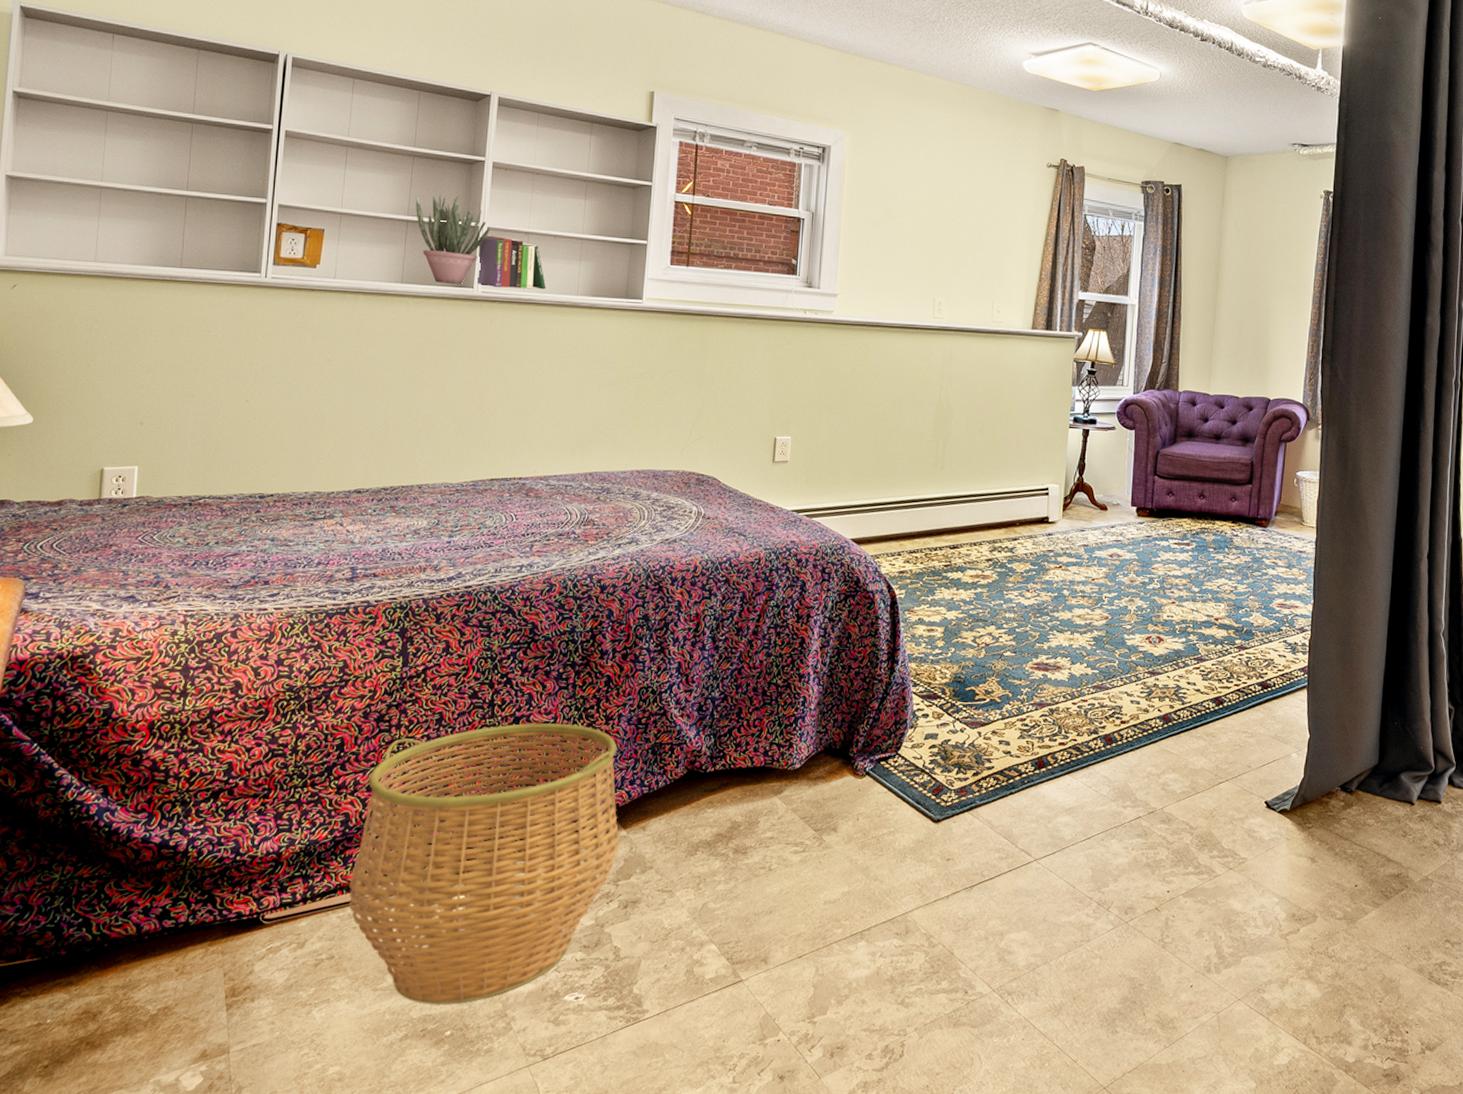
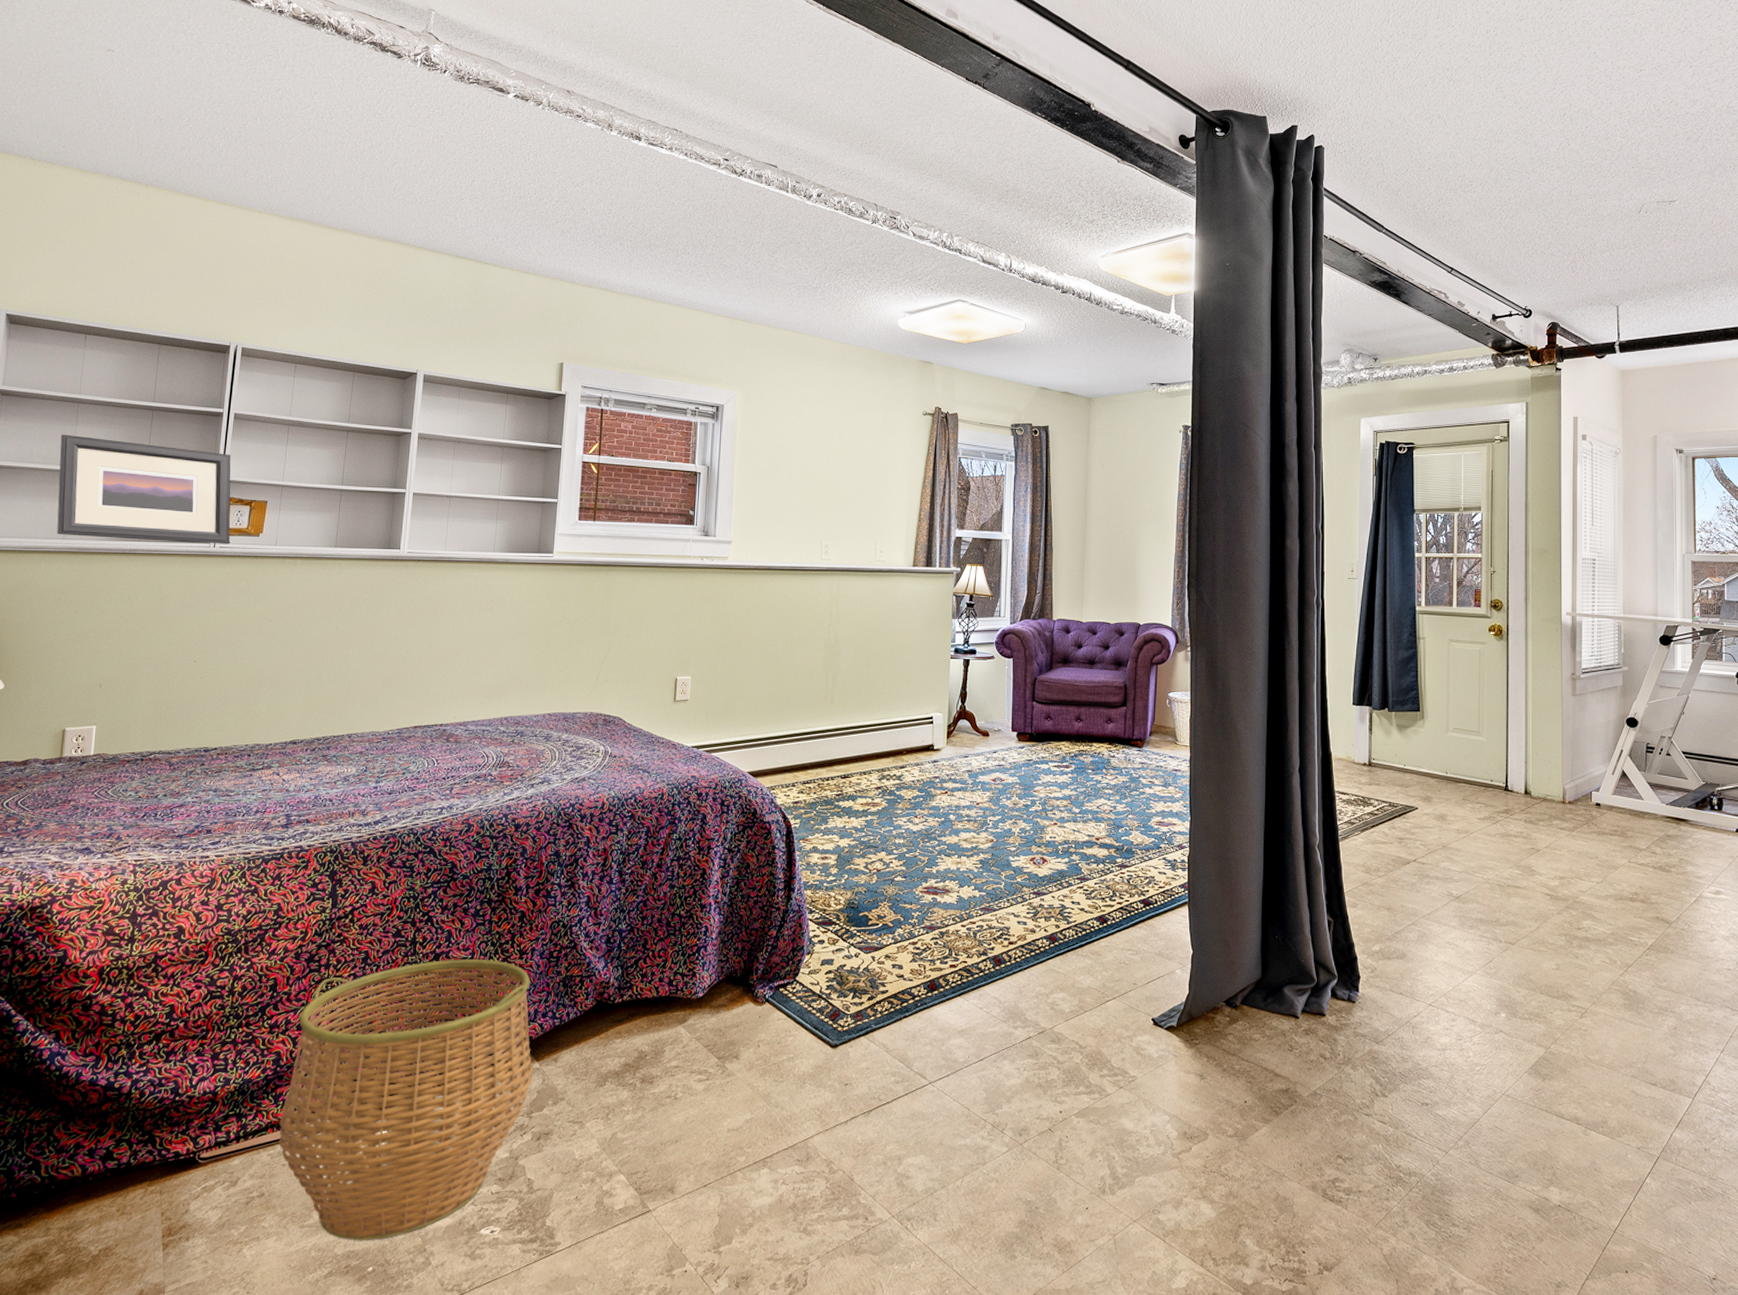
picture frame: none [87,145,284,275] -> present [56,434,231,544]
potted plant: present [415,194,491,285] -> none [348,464,416,547]
books: present [478,235,547,290] -> none [404,500,466,548]

